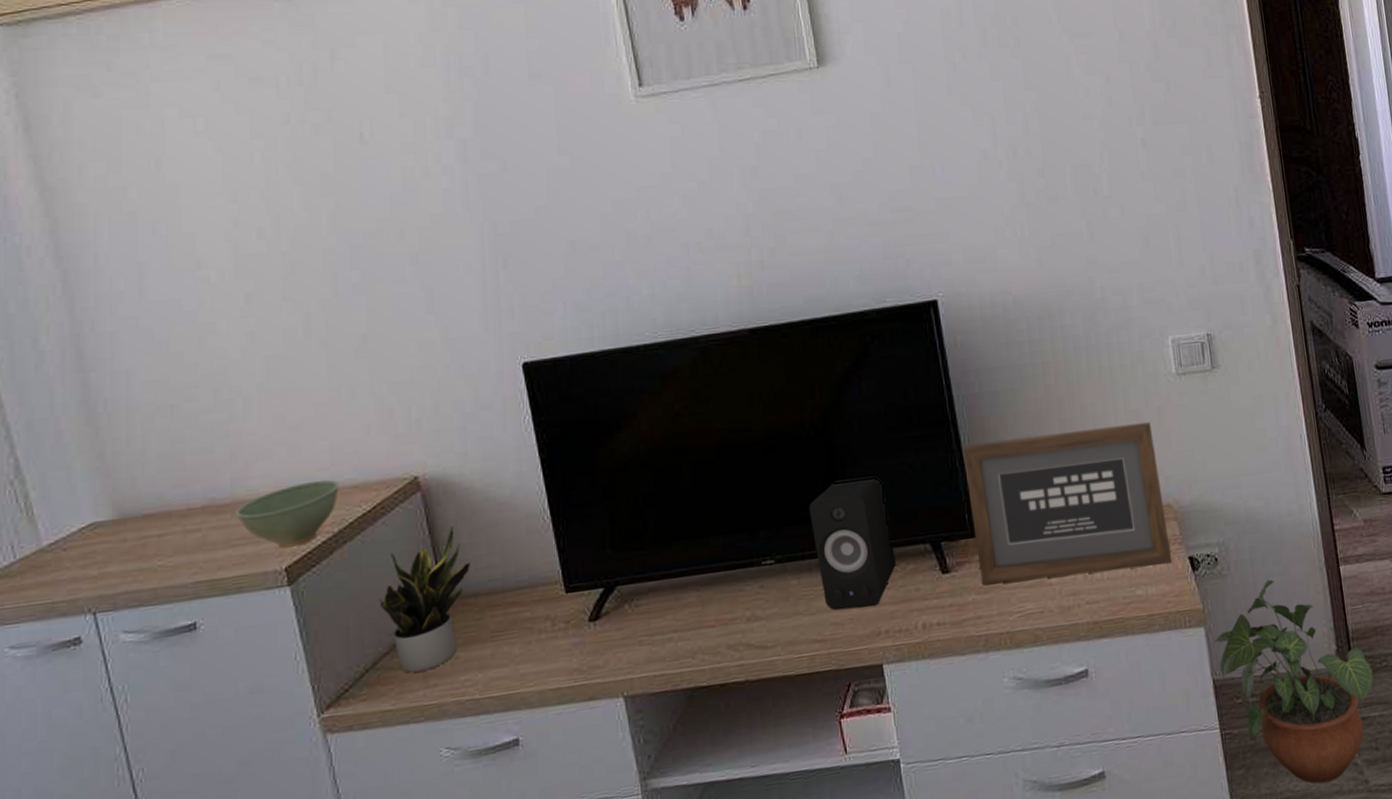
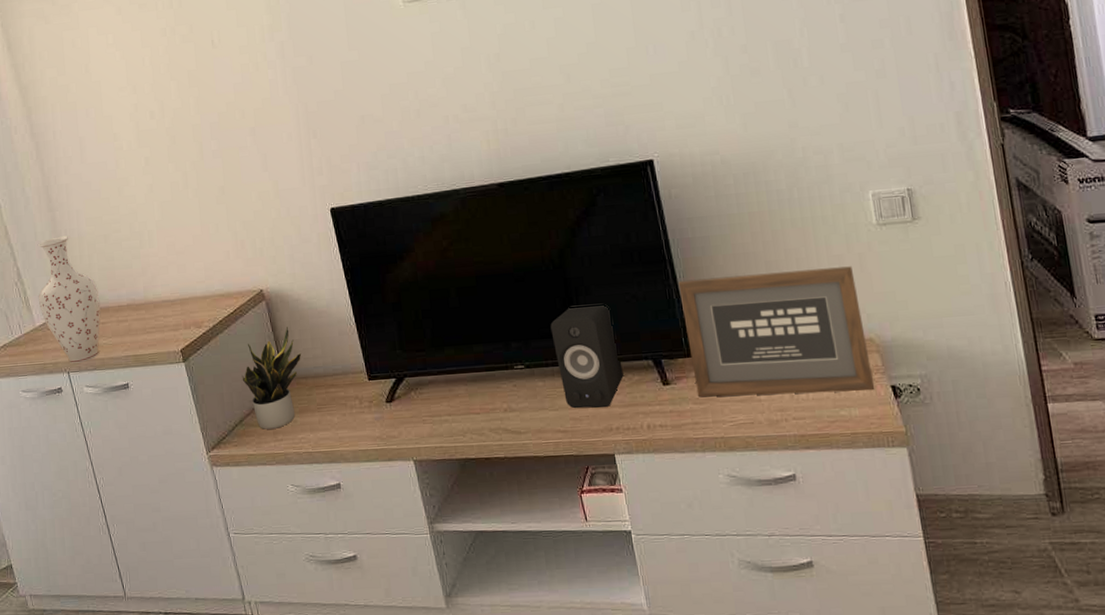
vase: none [49,407,159,601] -> present [37,235,102,365]
bowl: present [234,479,340,550] -> none [147,289,212,337]
potted plant: present [1214,579,1374,784] -> none [917,410,1085,596]

